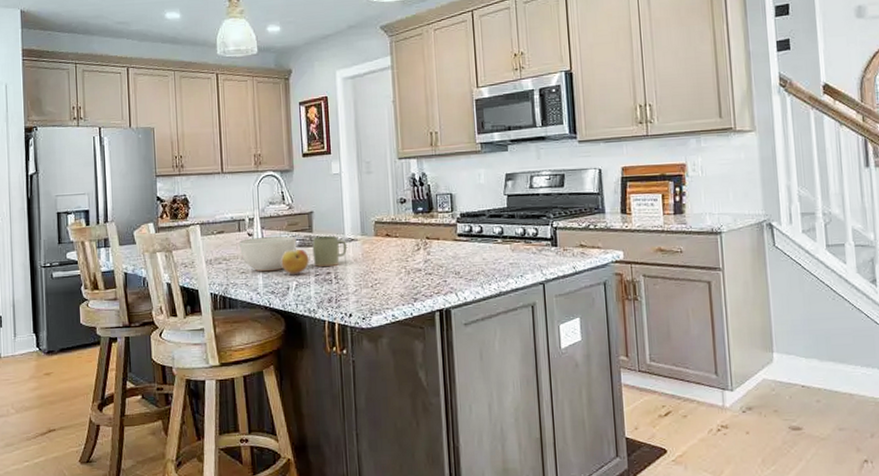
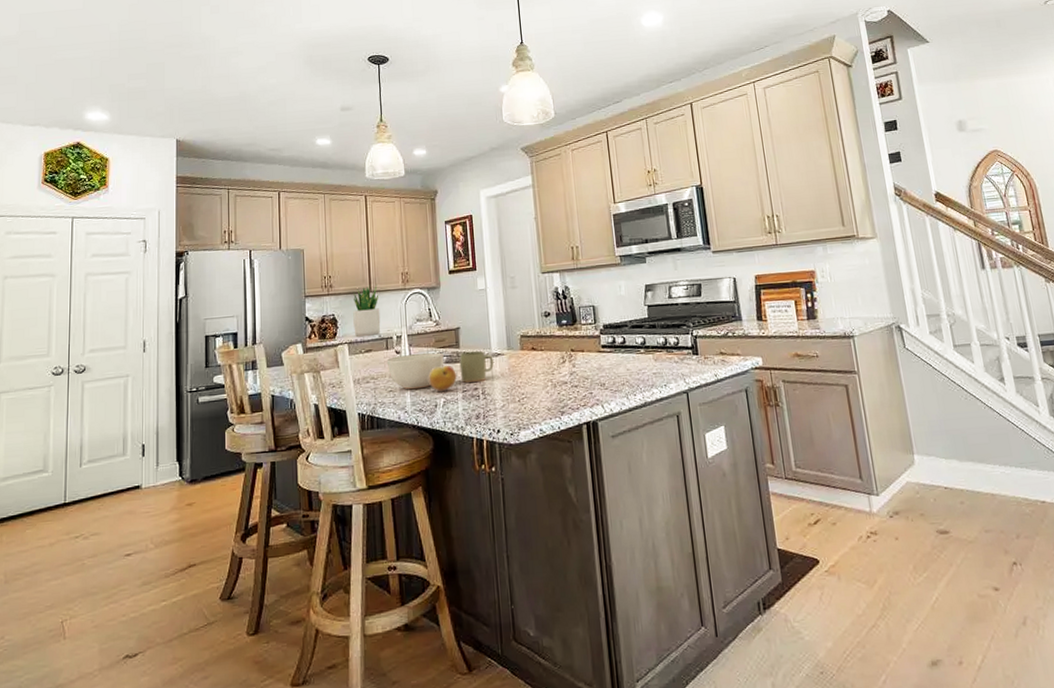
planter: none [205,165,233,219] -> present [353,284,381,338]

